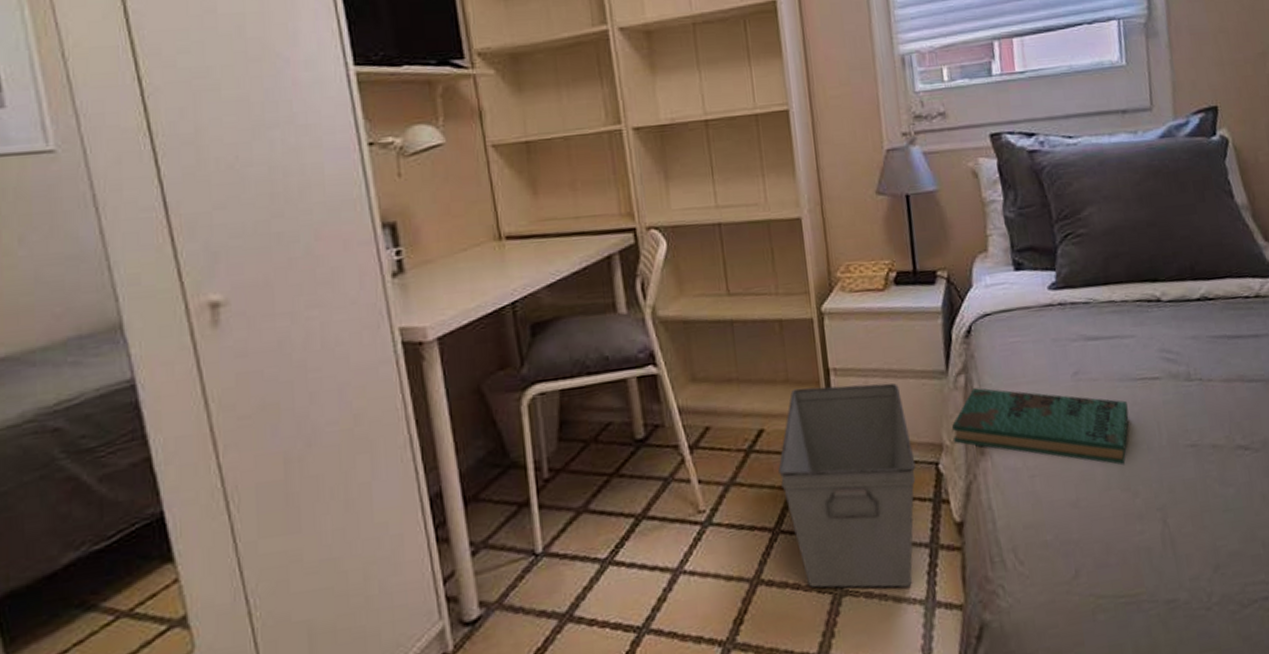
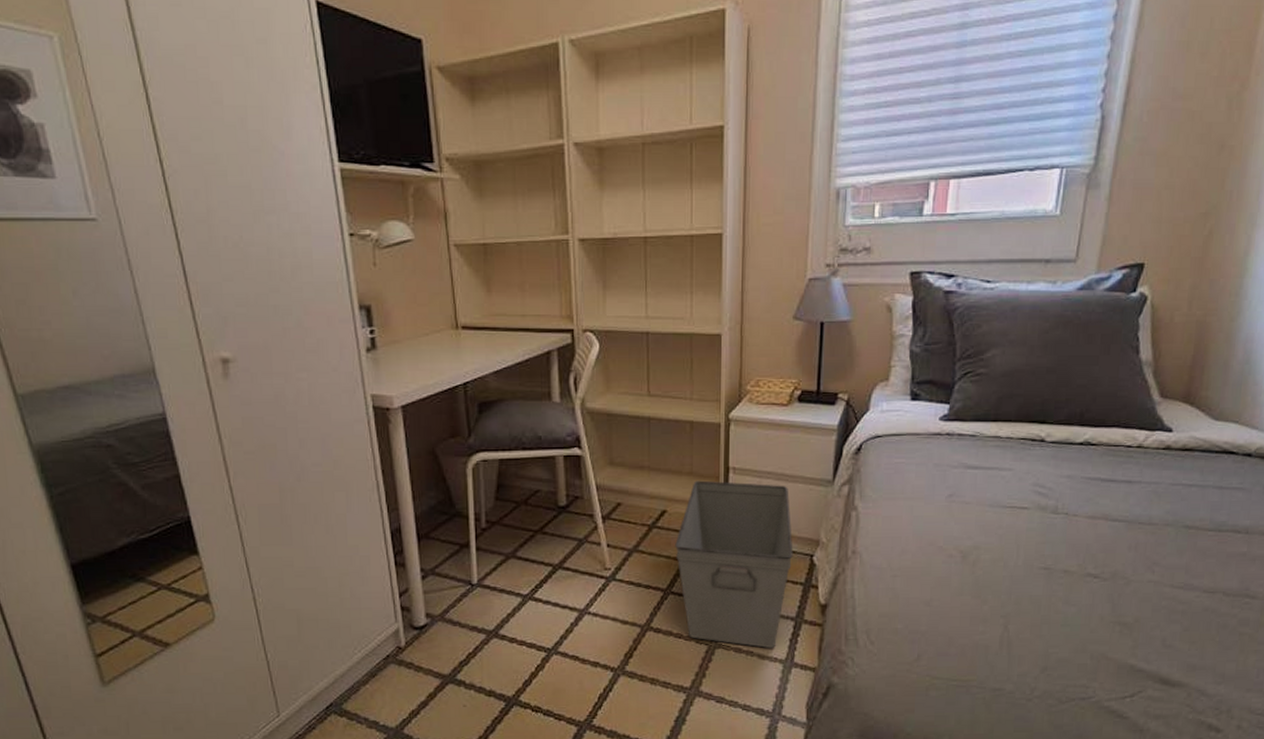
book: present [952,388,1129,465] -> none [829,498,993,577]

